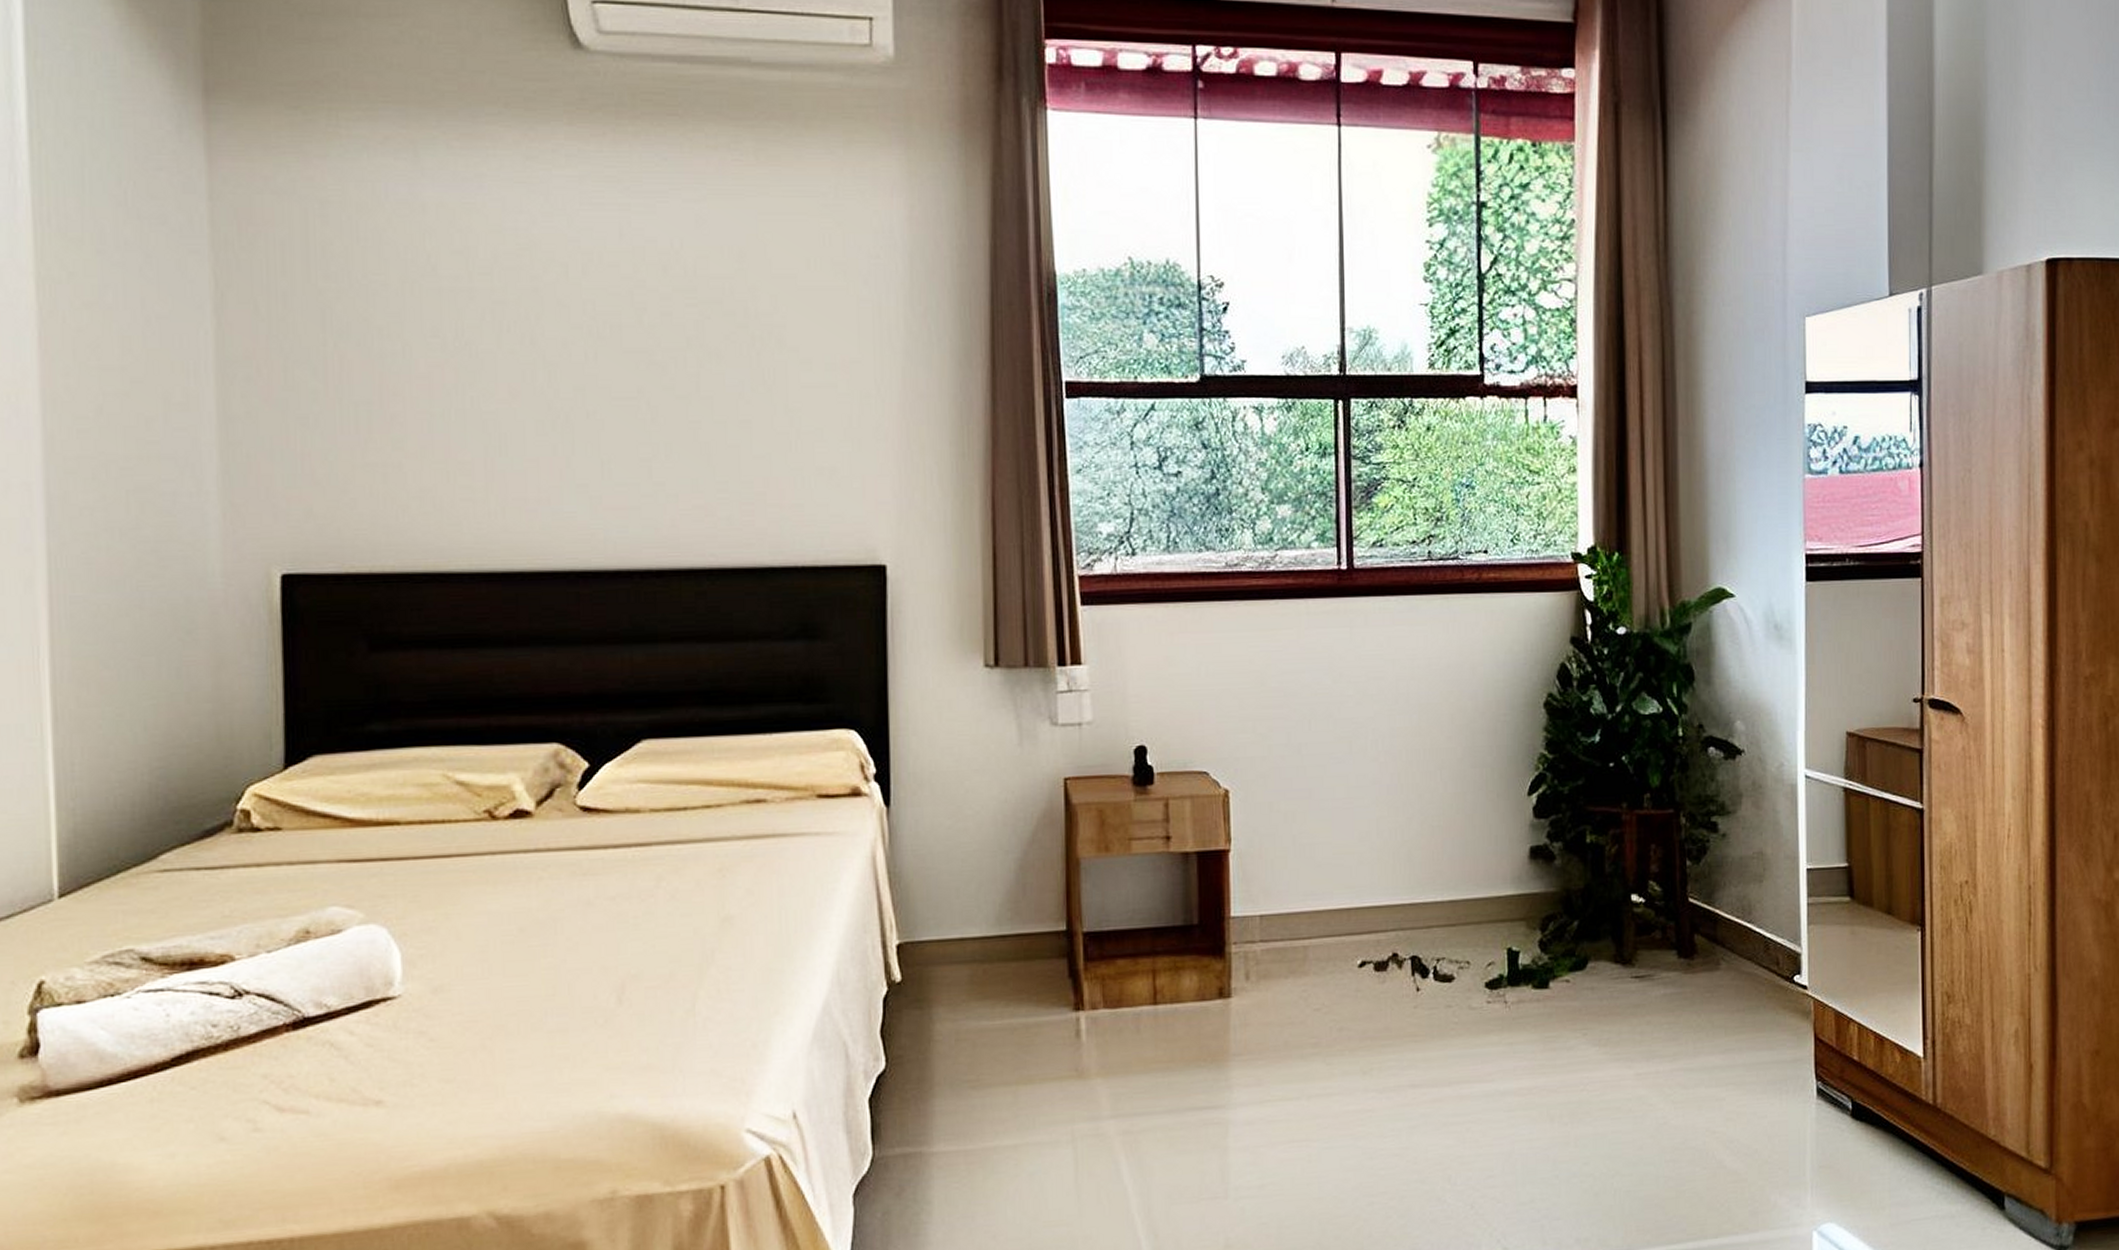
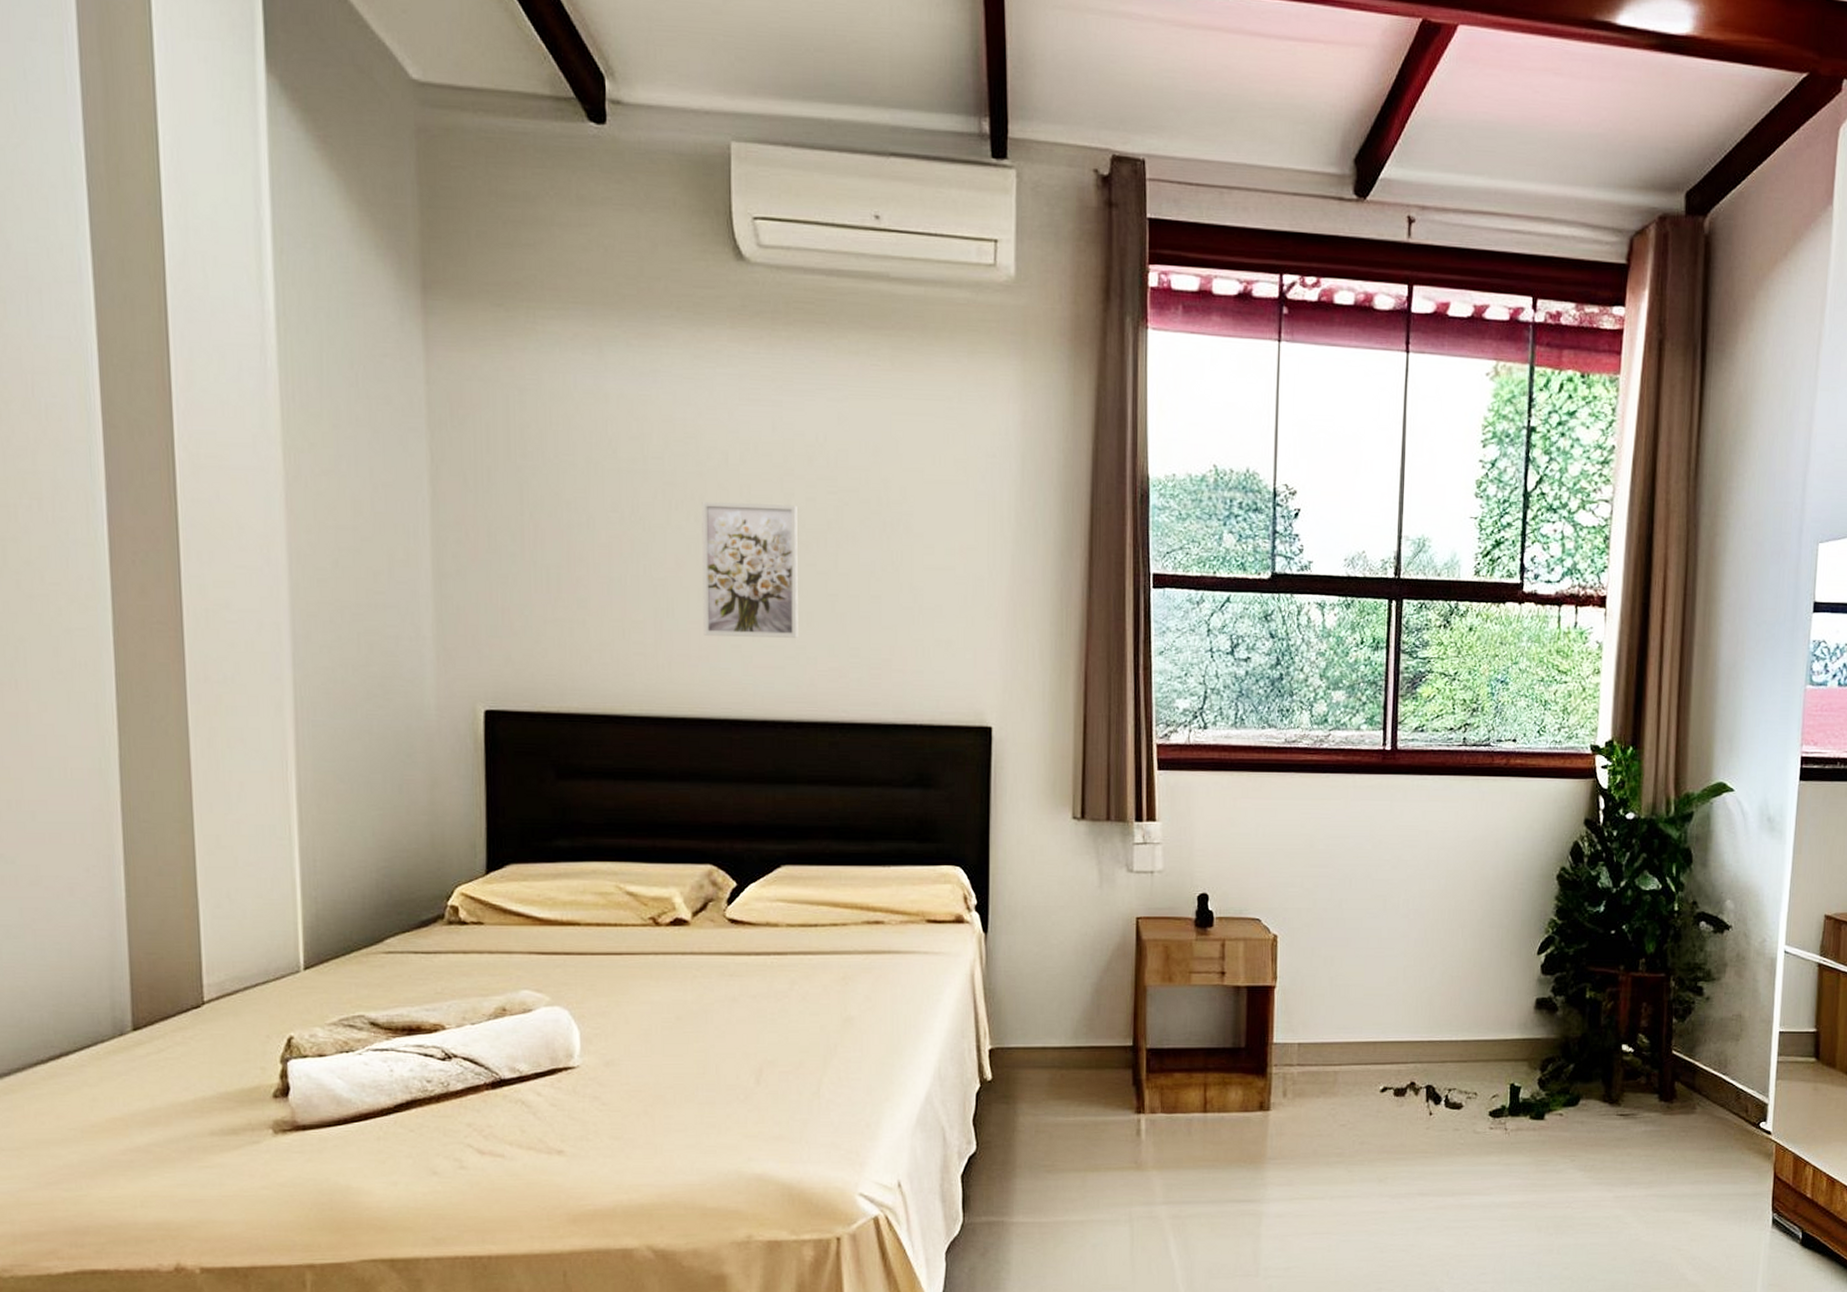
wall art: none [538,320,656,475] -> present [702,501,798,638]

